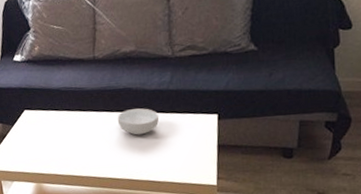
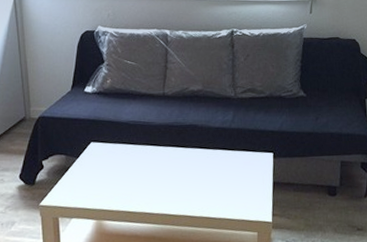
cereal bowl: present [117,108,159,136] -> none [182,145,222,171]

